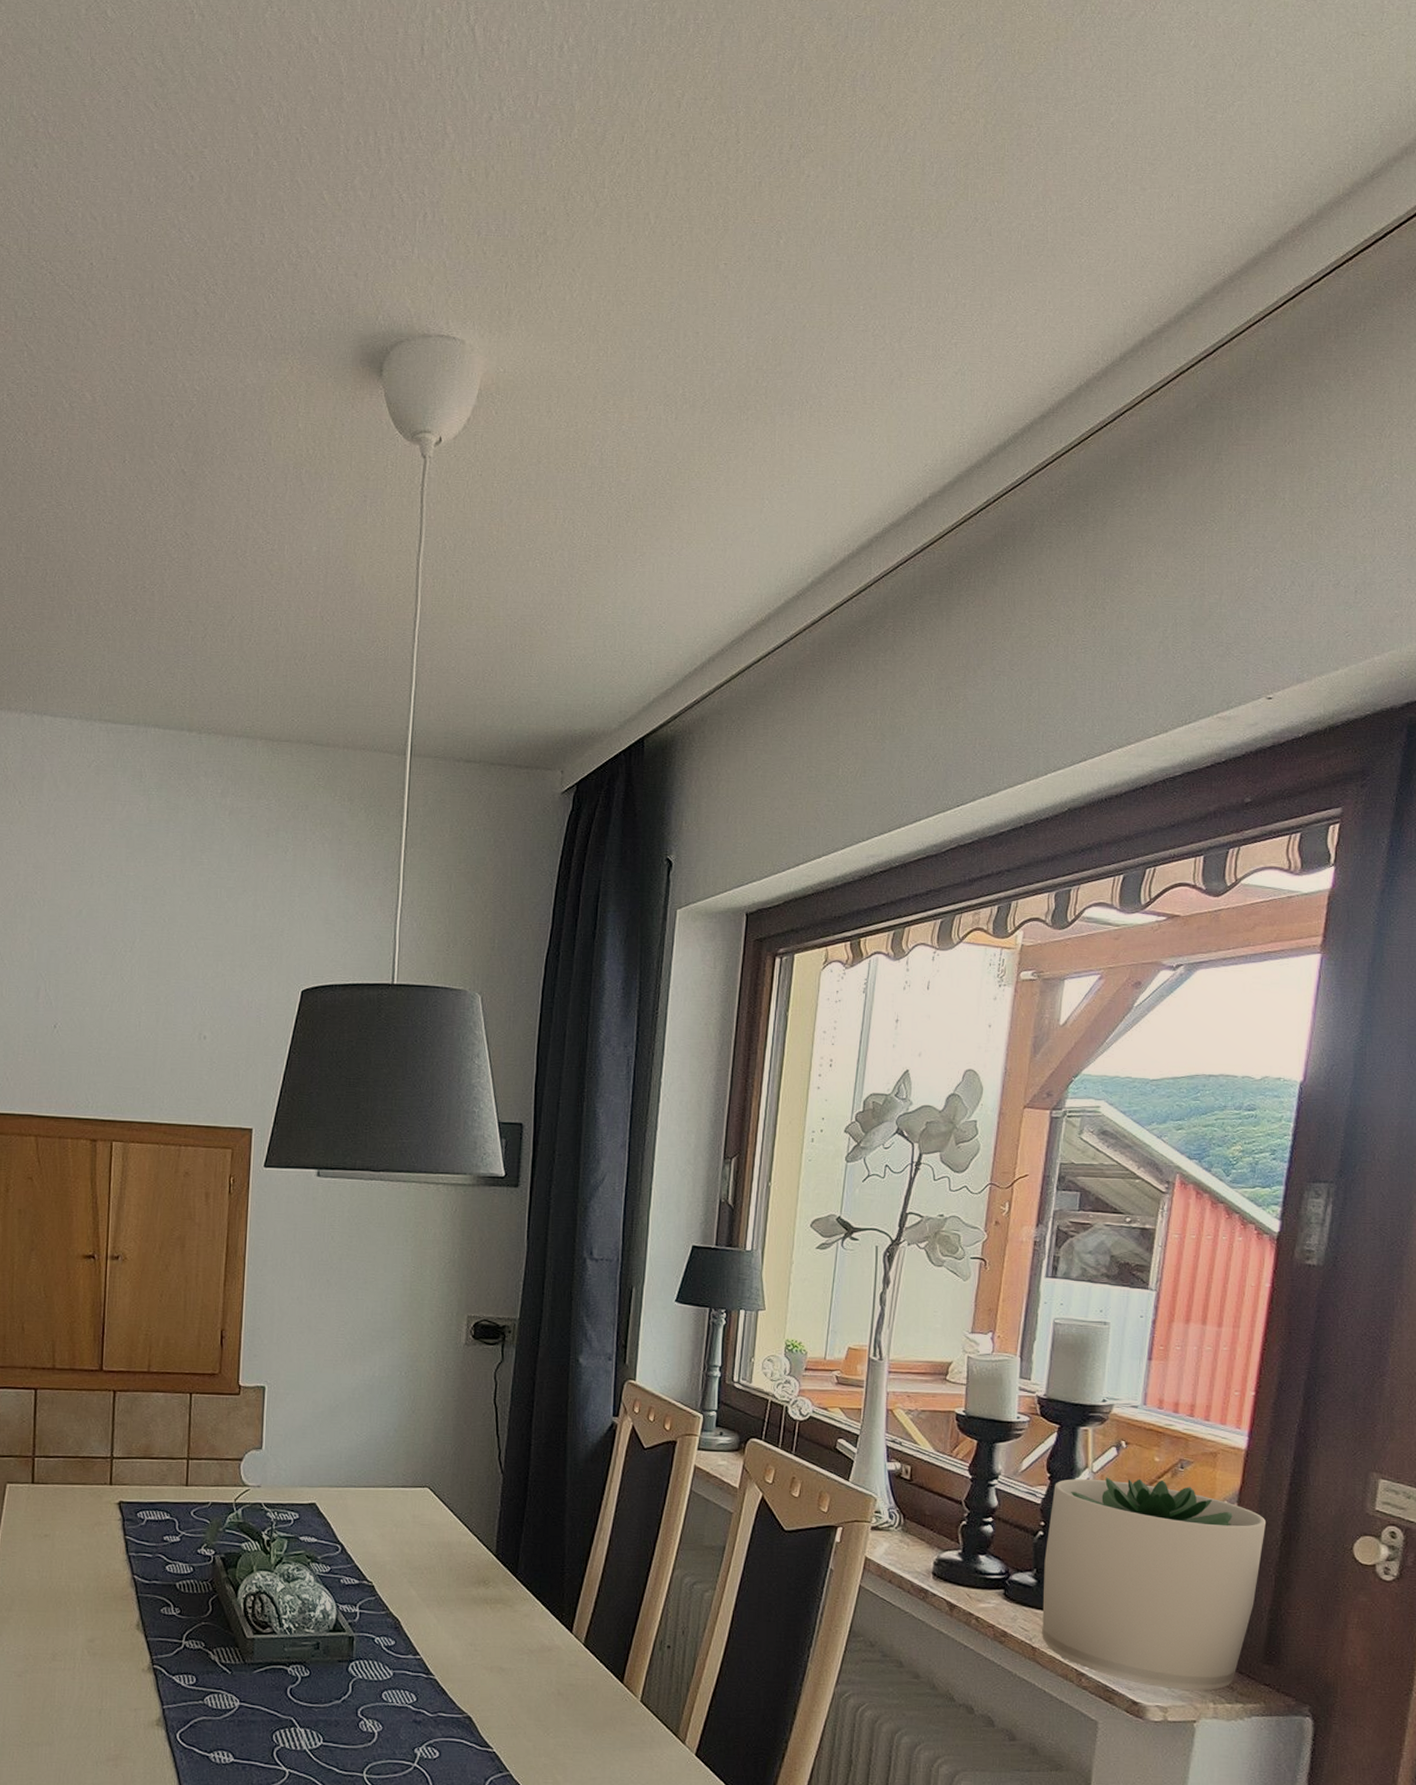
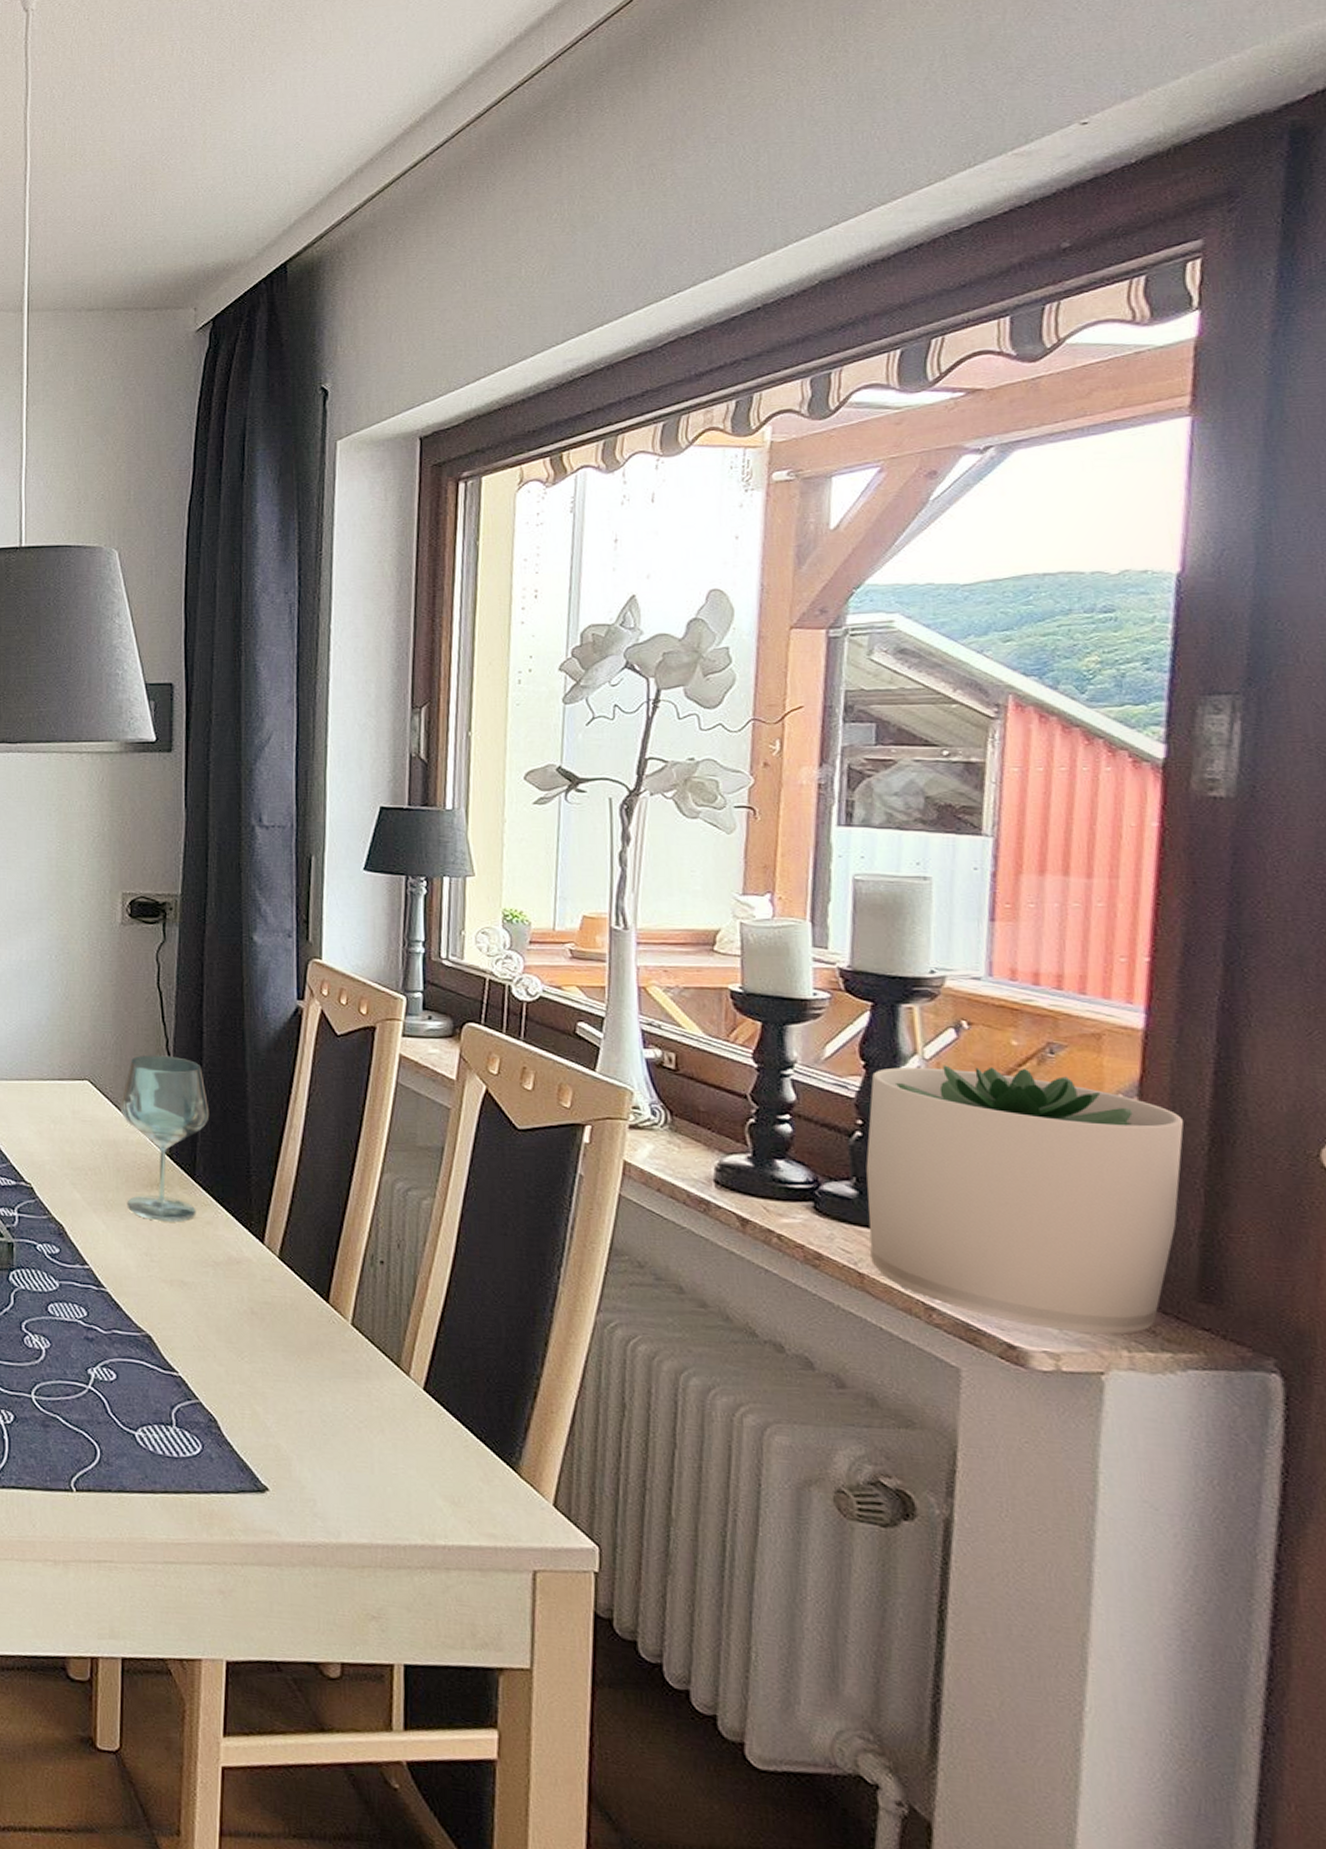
wine glass: none [455,1464,533,1616] -> present [120,1055,210,1223]

